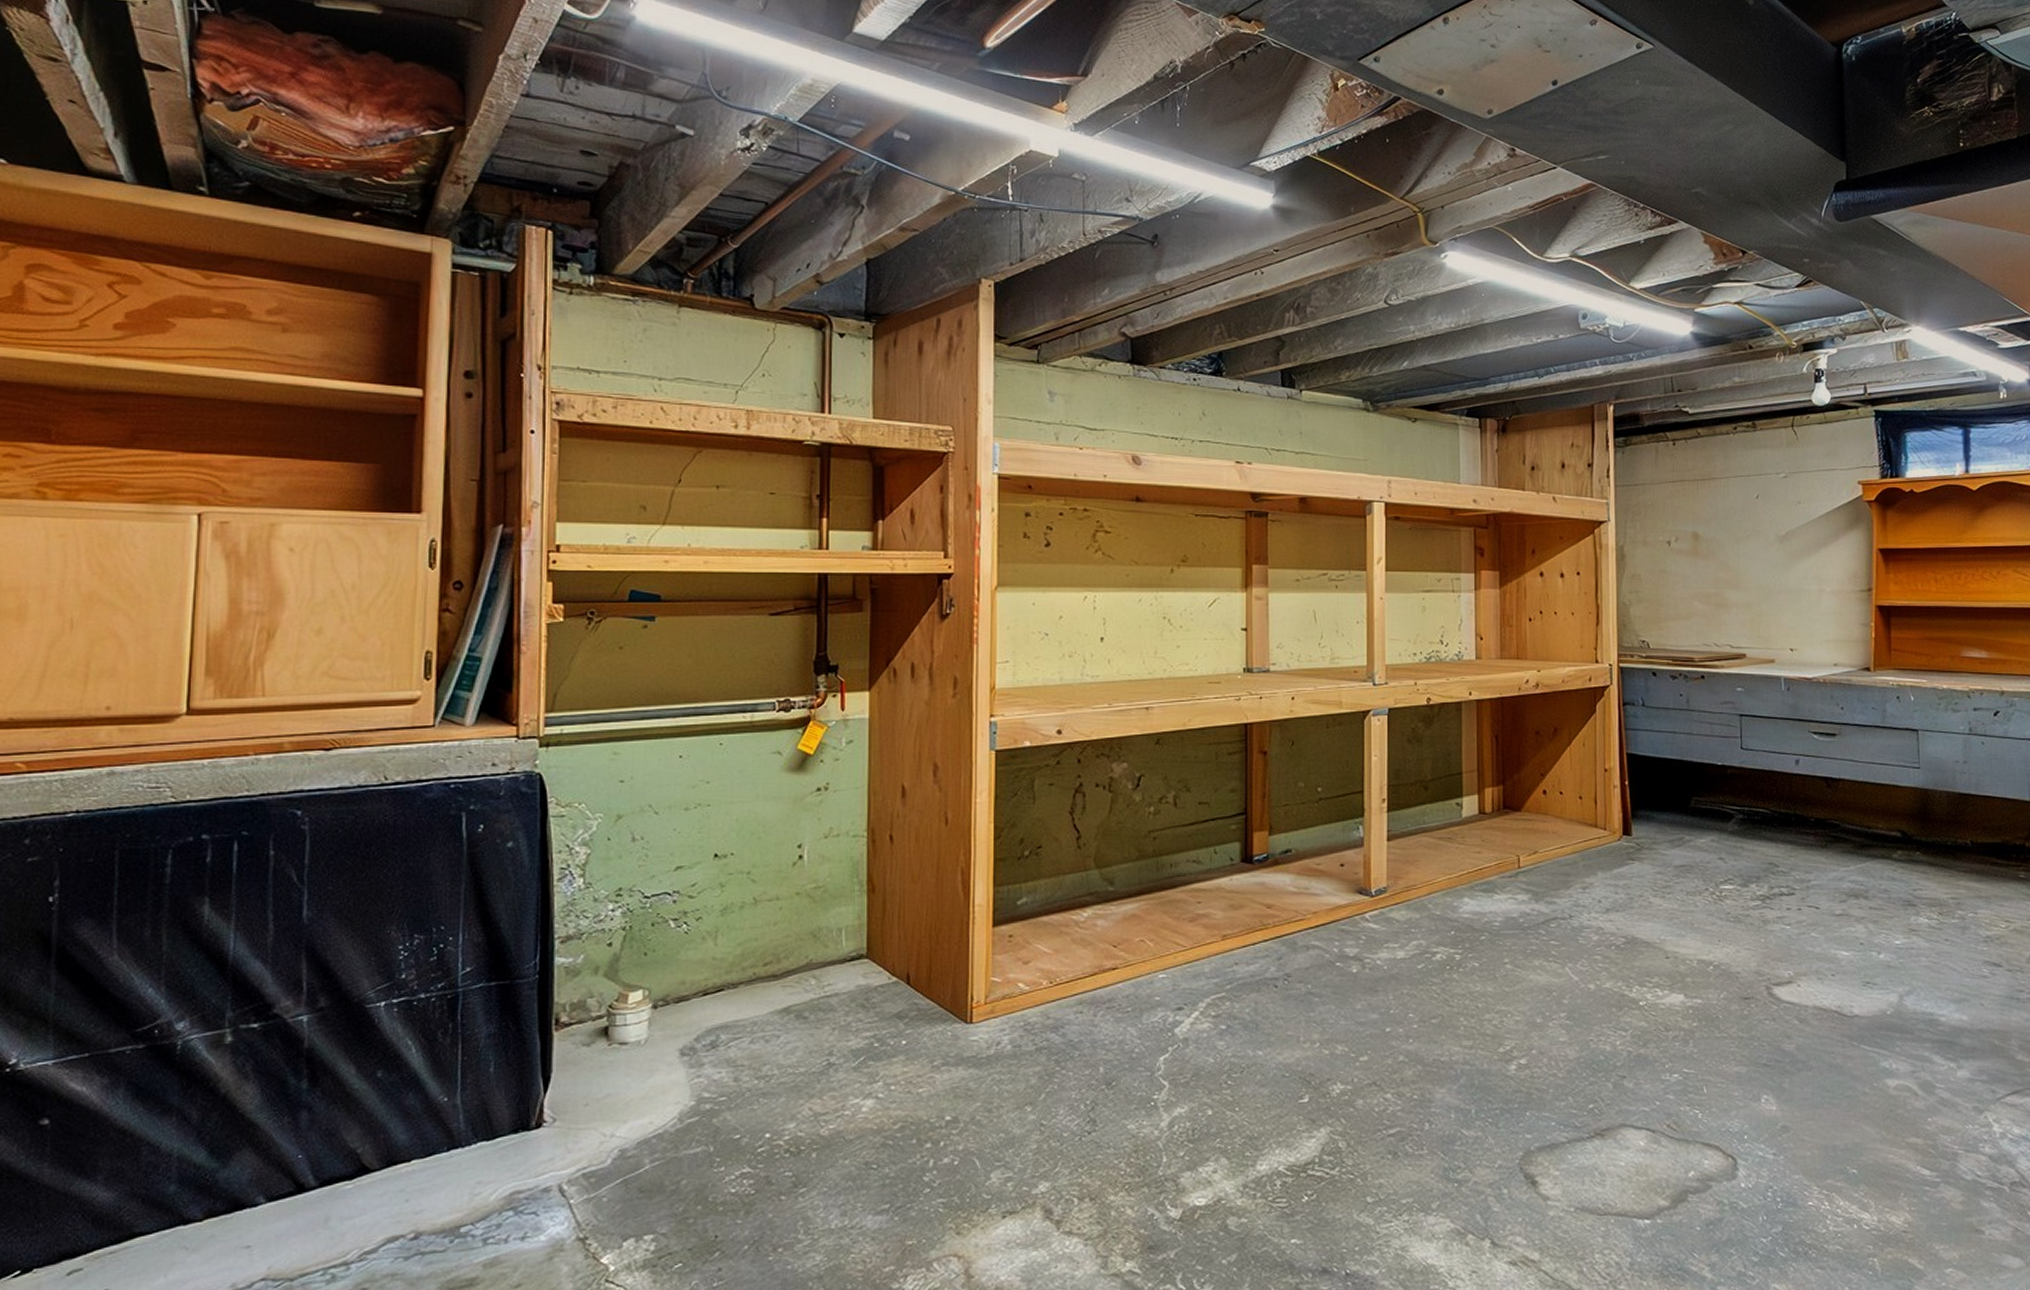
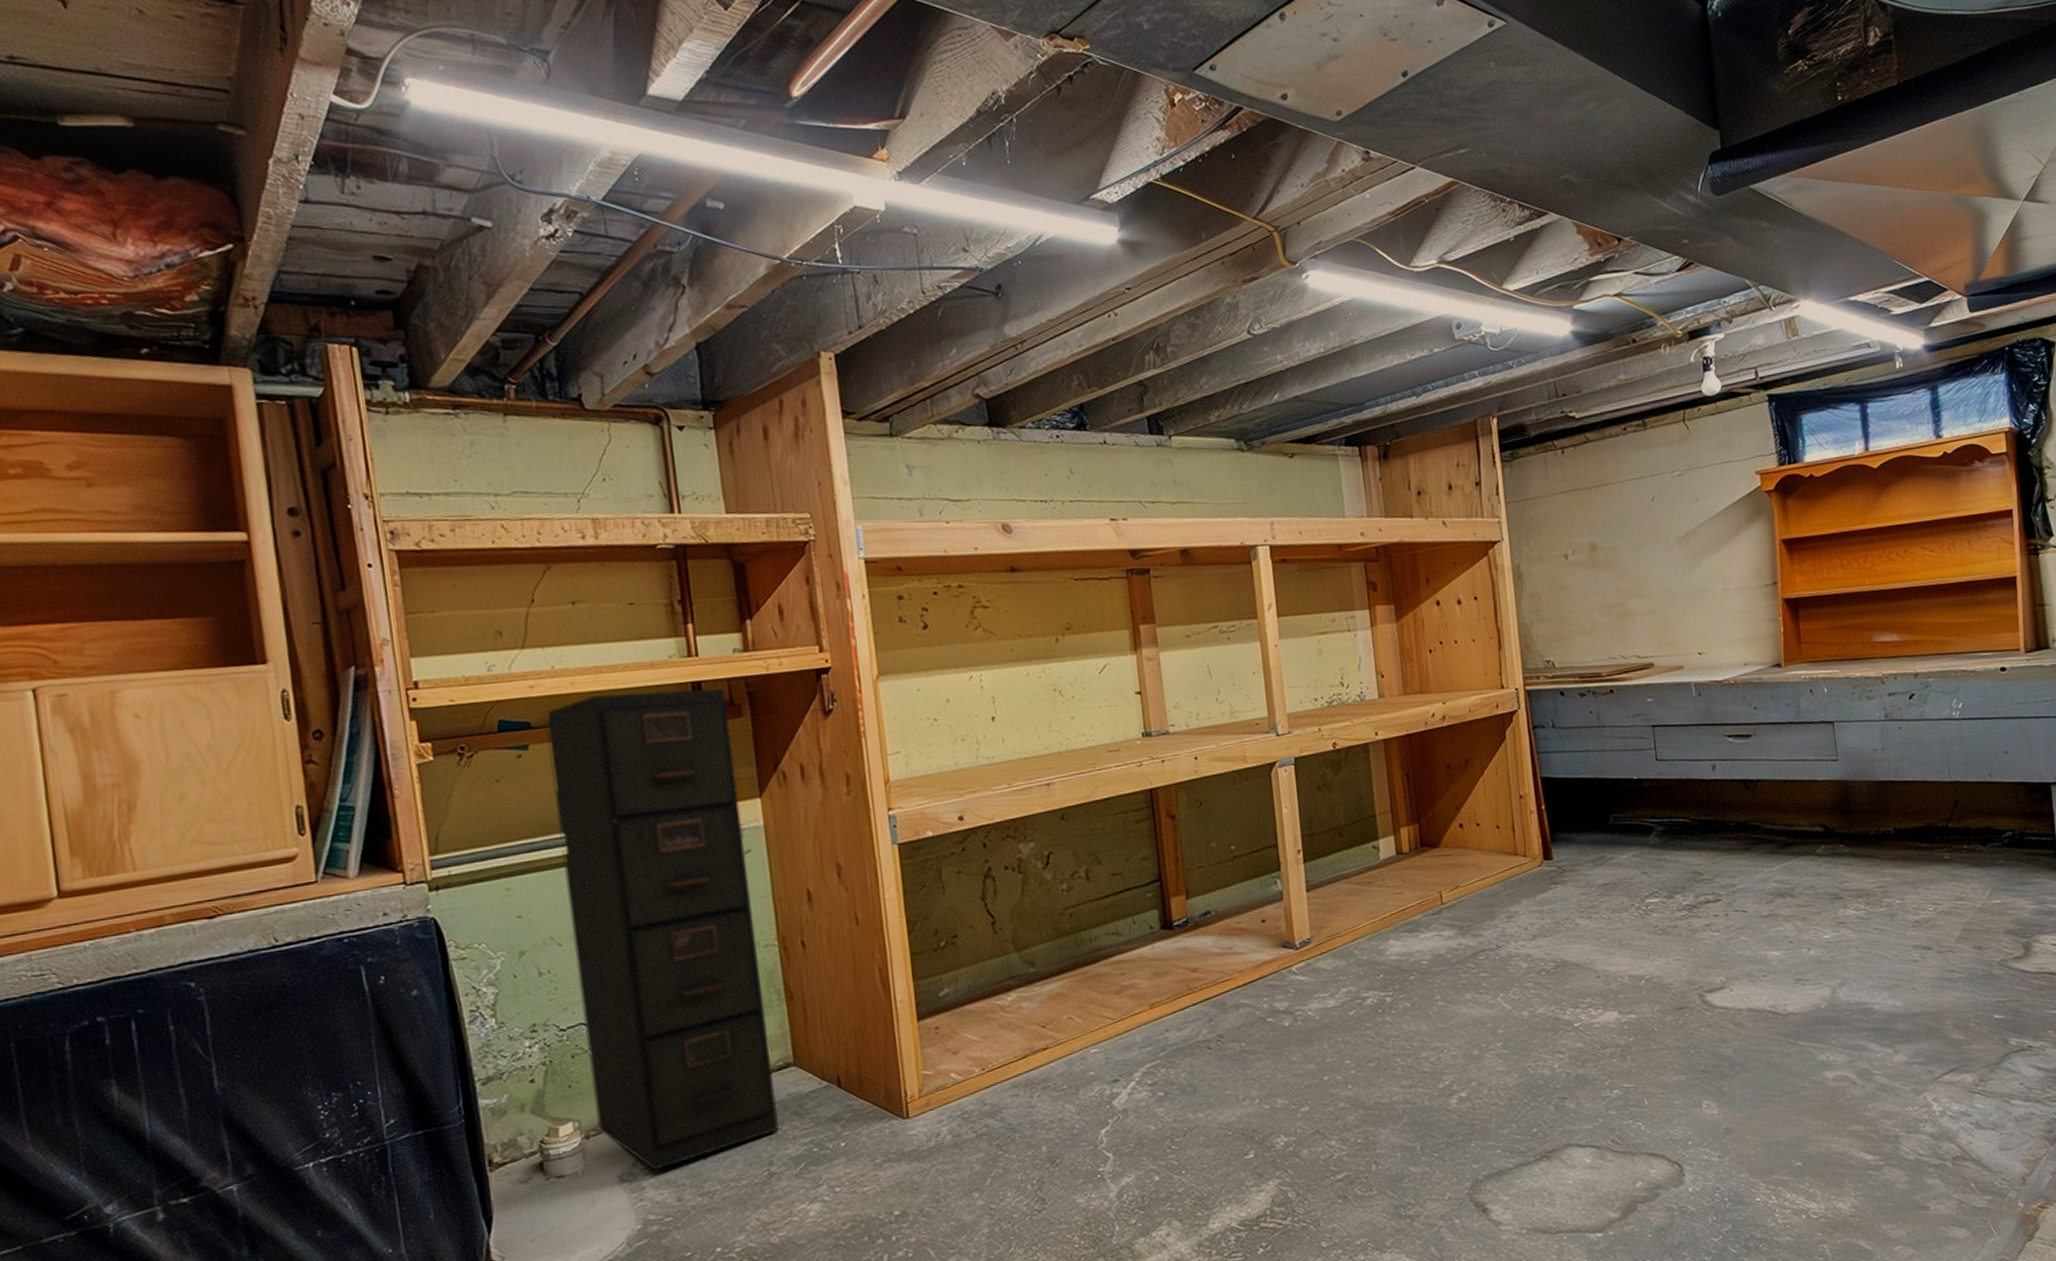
filing cabinet: none [667,577,849,1048] -> present [544,688,779,1171]

